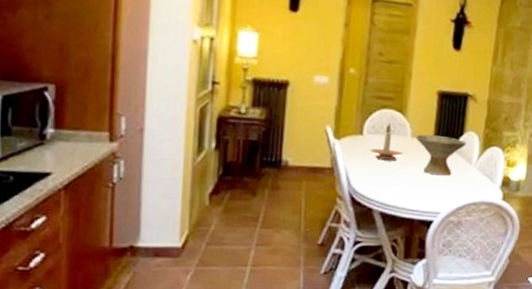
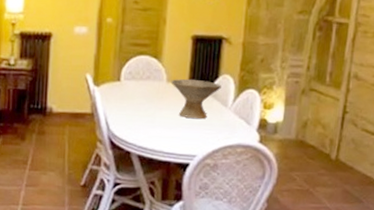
candle holder: present [370,123,403,160] -> none [127,69,159,105]

